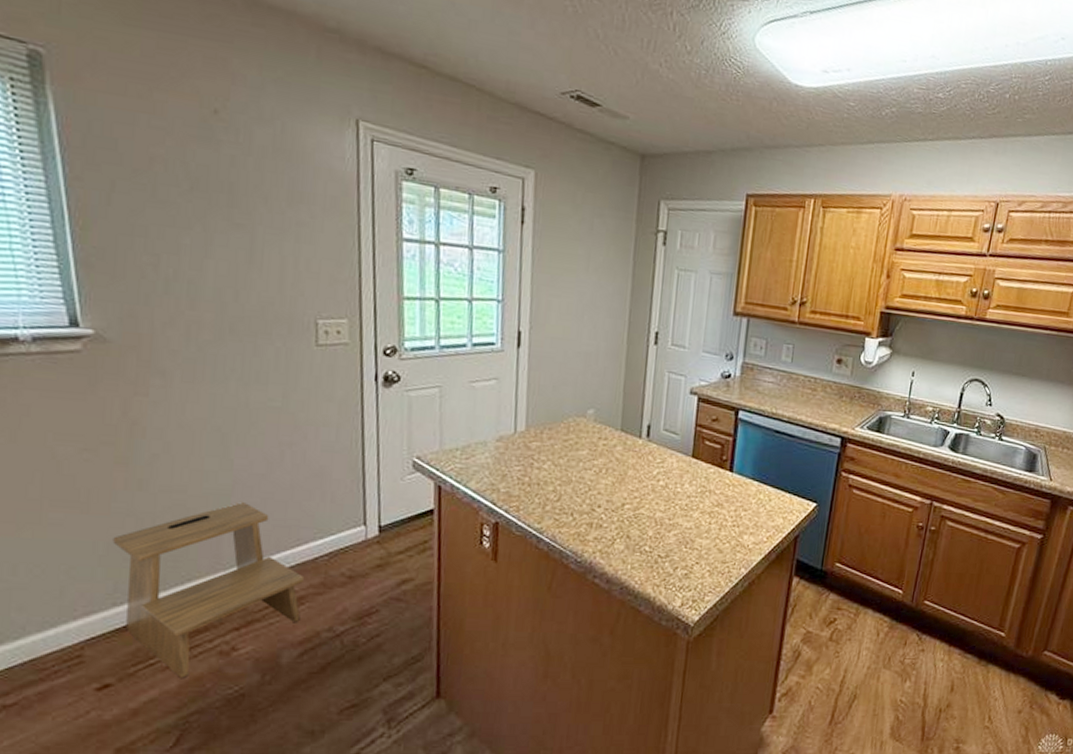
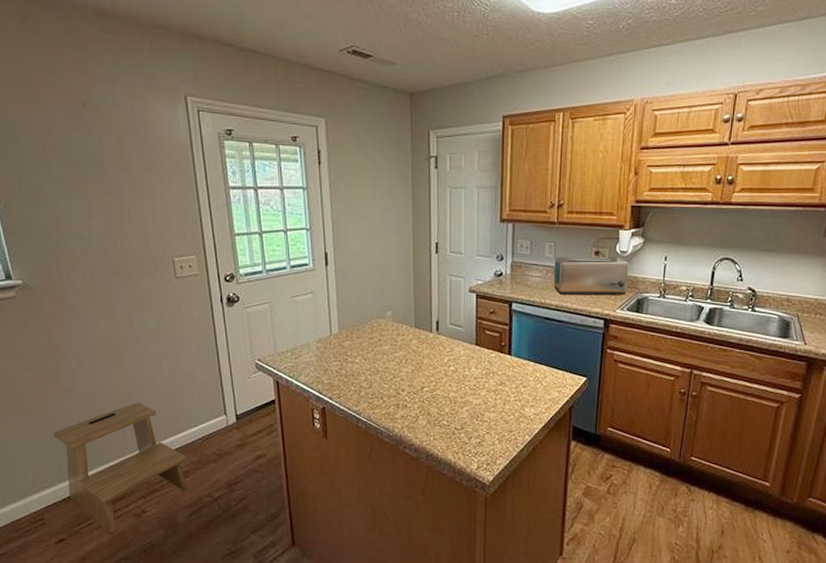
toaster: none [788,361,873,412] -> present [553,256,629,296]

